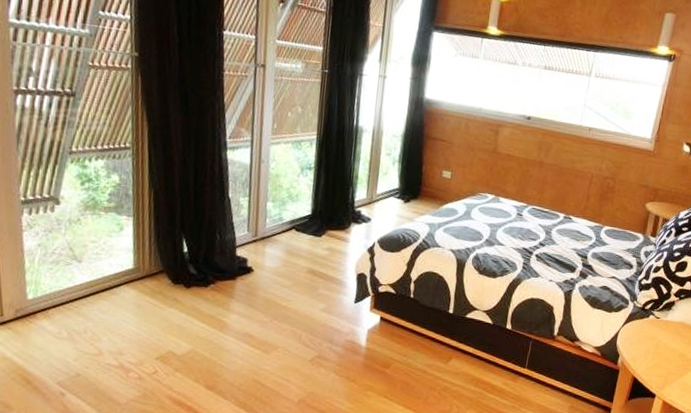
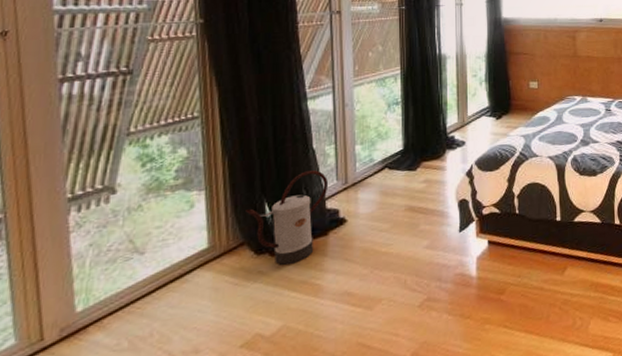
watering can: none [166,217,240,298] -> present [245,170,329,265]

